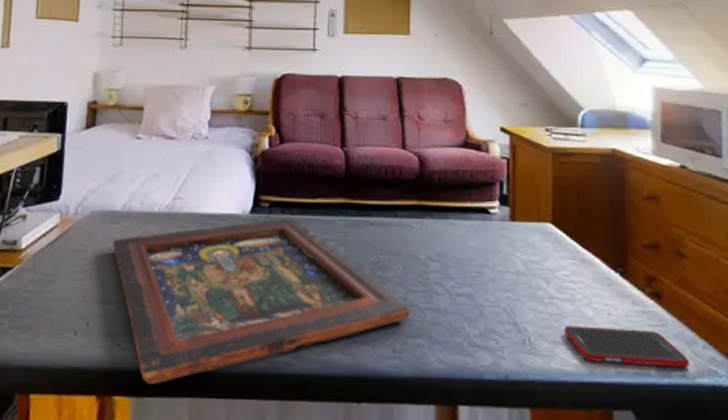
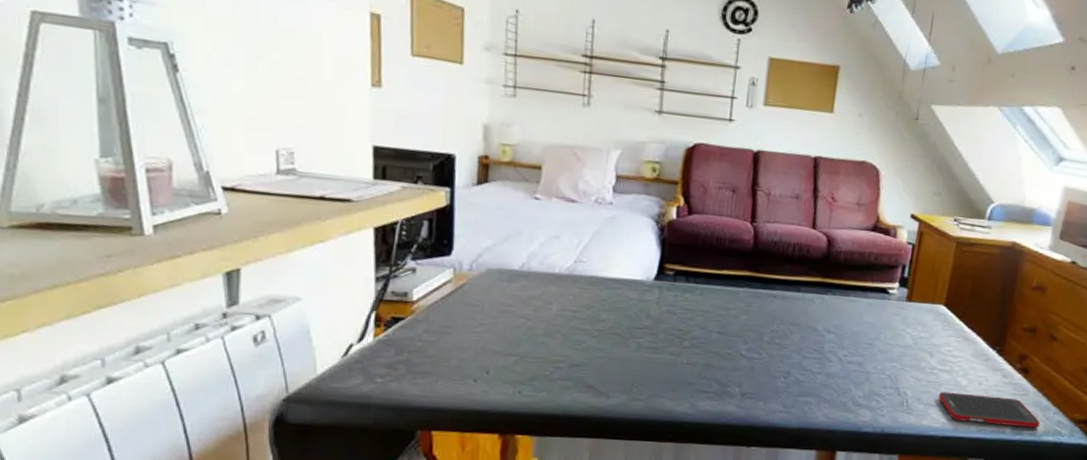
religious icon: present [112,218,412,384] -> none [511,286,805,426]

